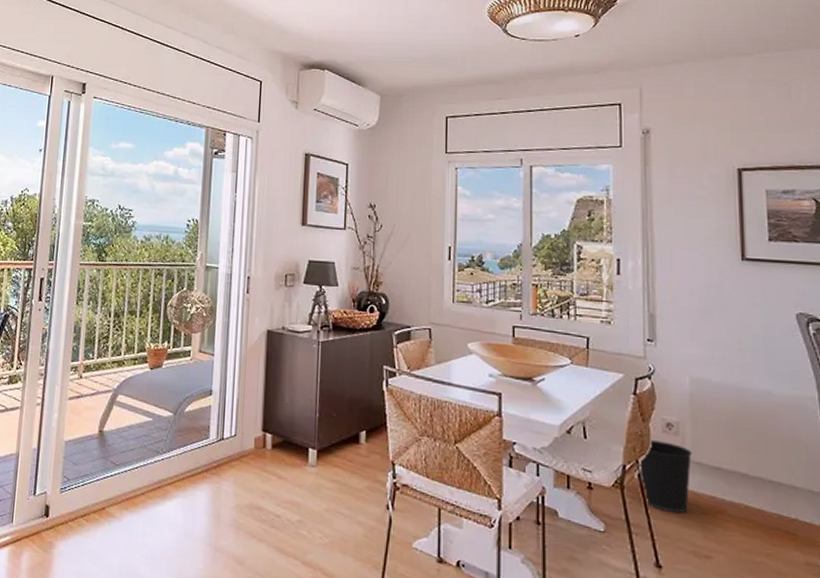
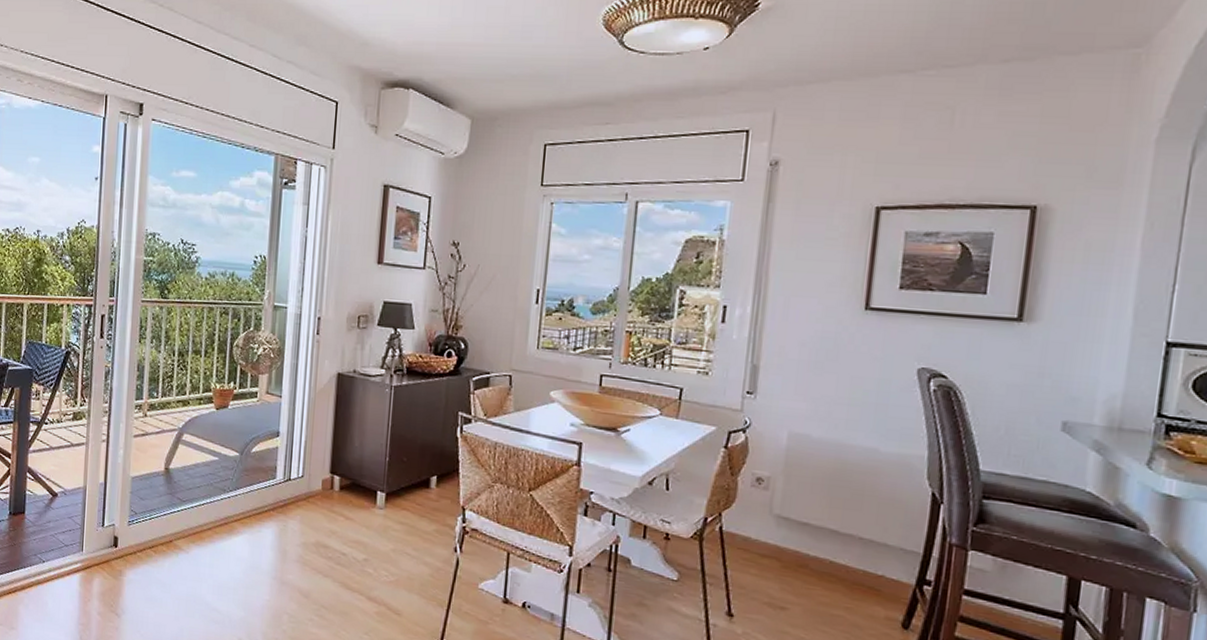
wastebasket: present [638,440,693,514] -> none [720,494,781,566]

